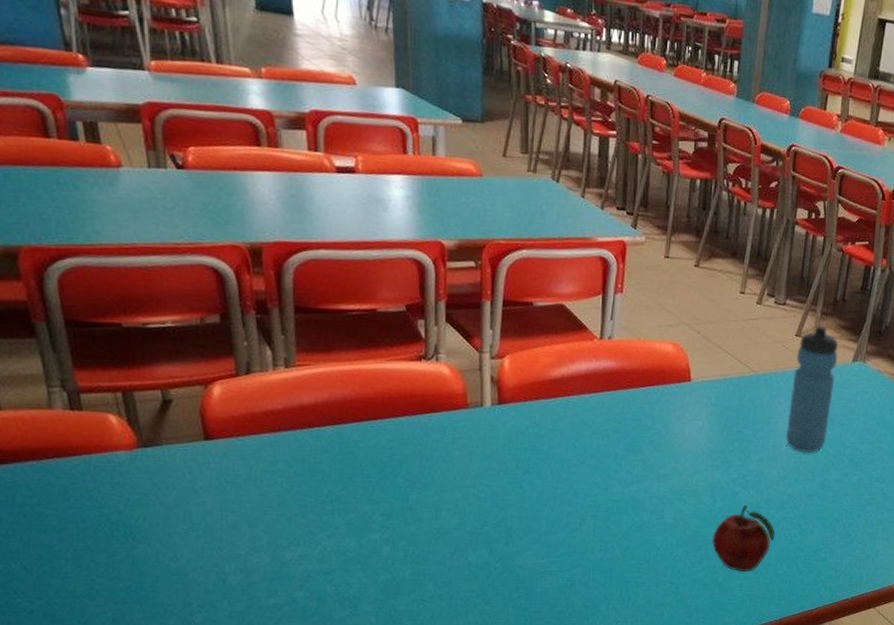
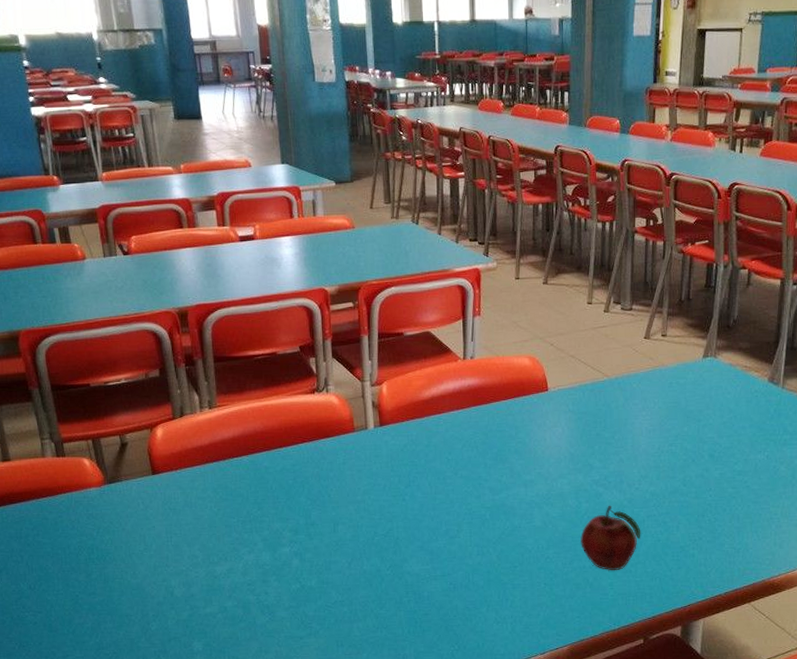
water bottle: present [786,326,839,452] -> none [643,327,688,450]

